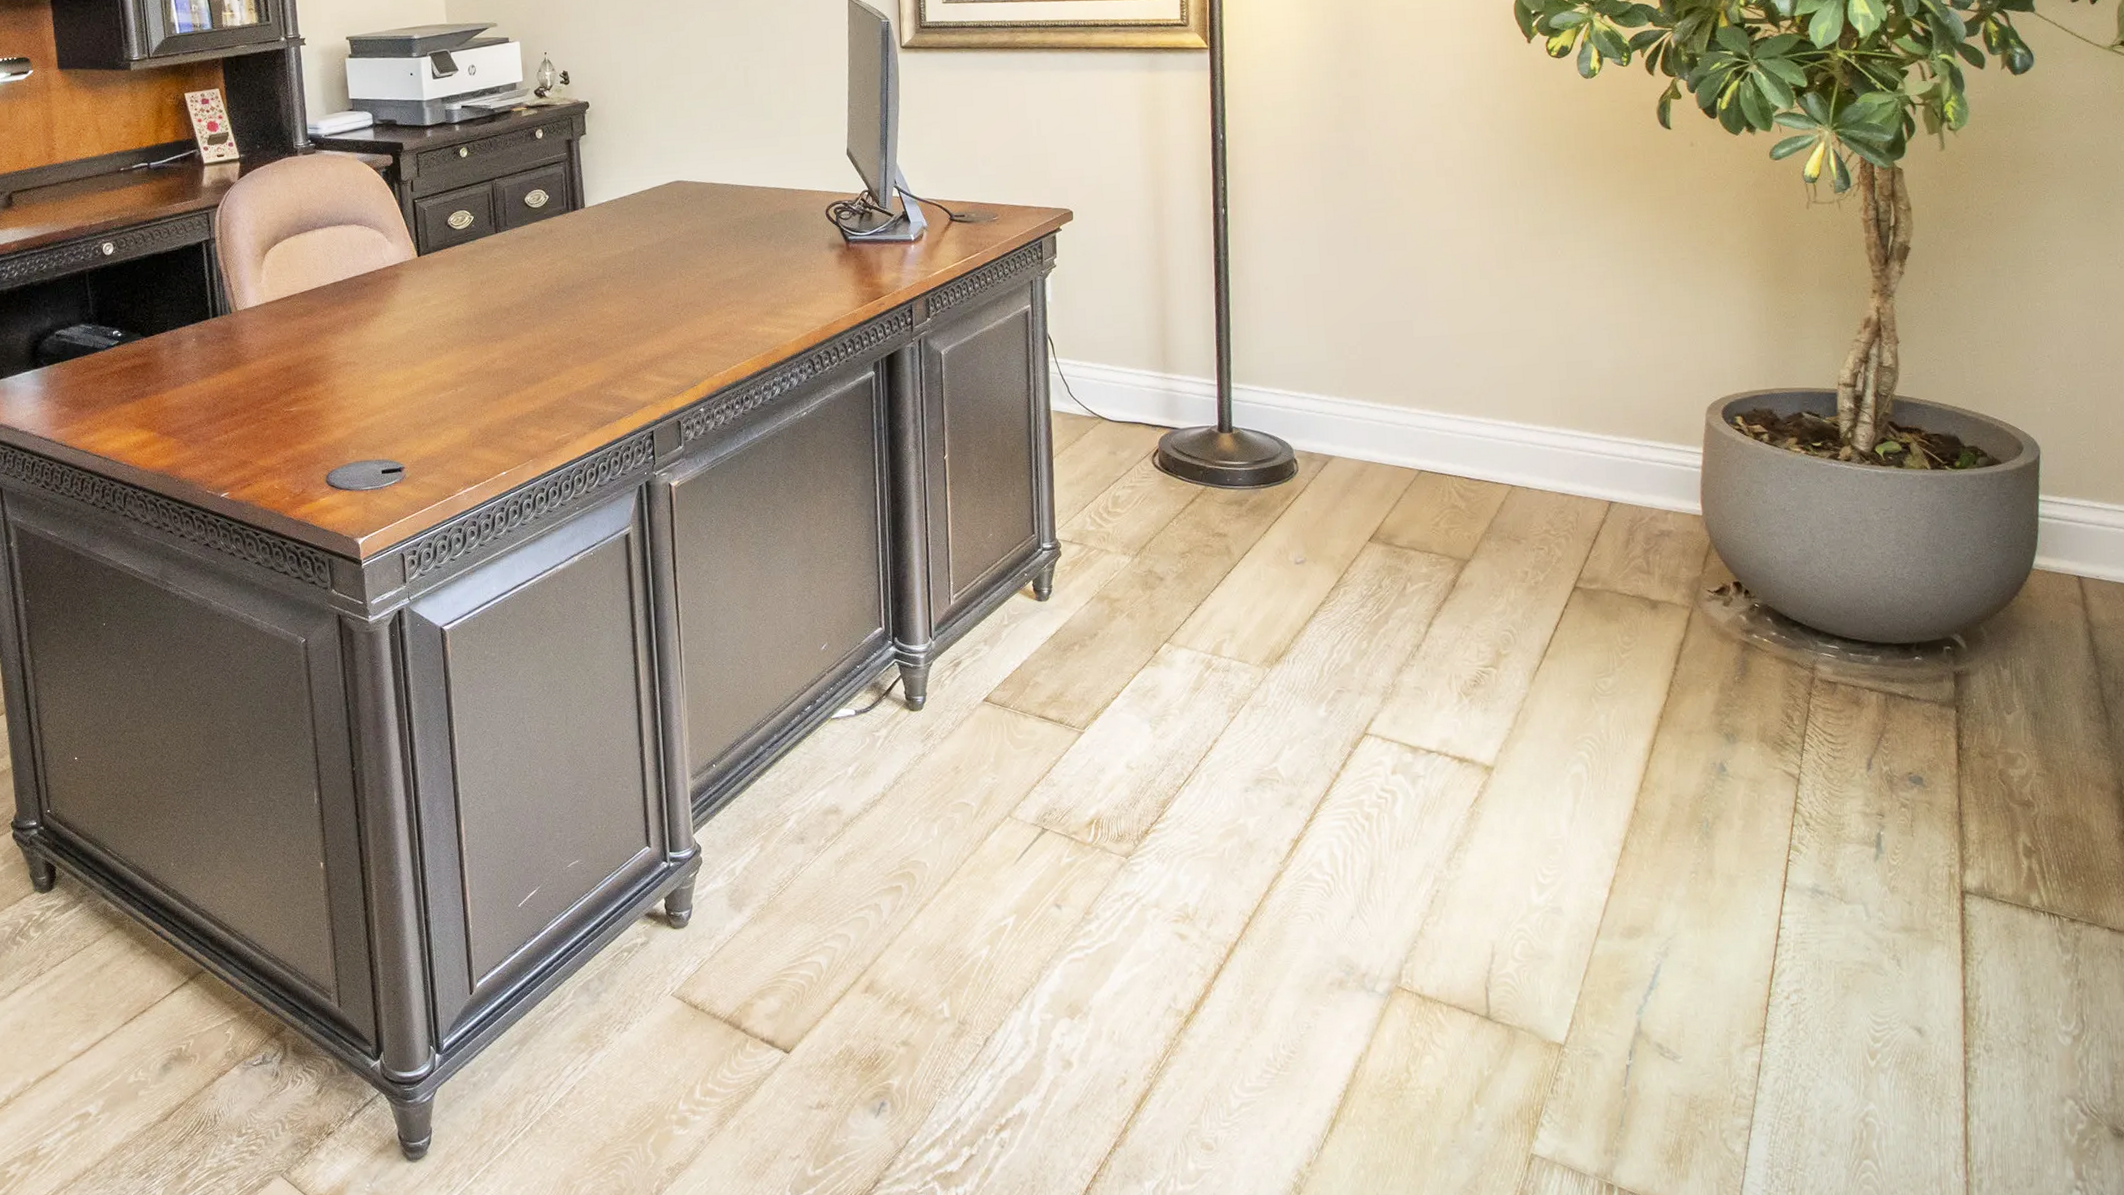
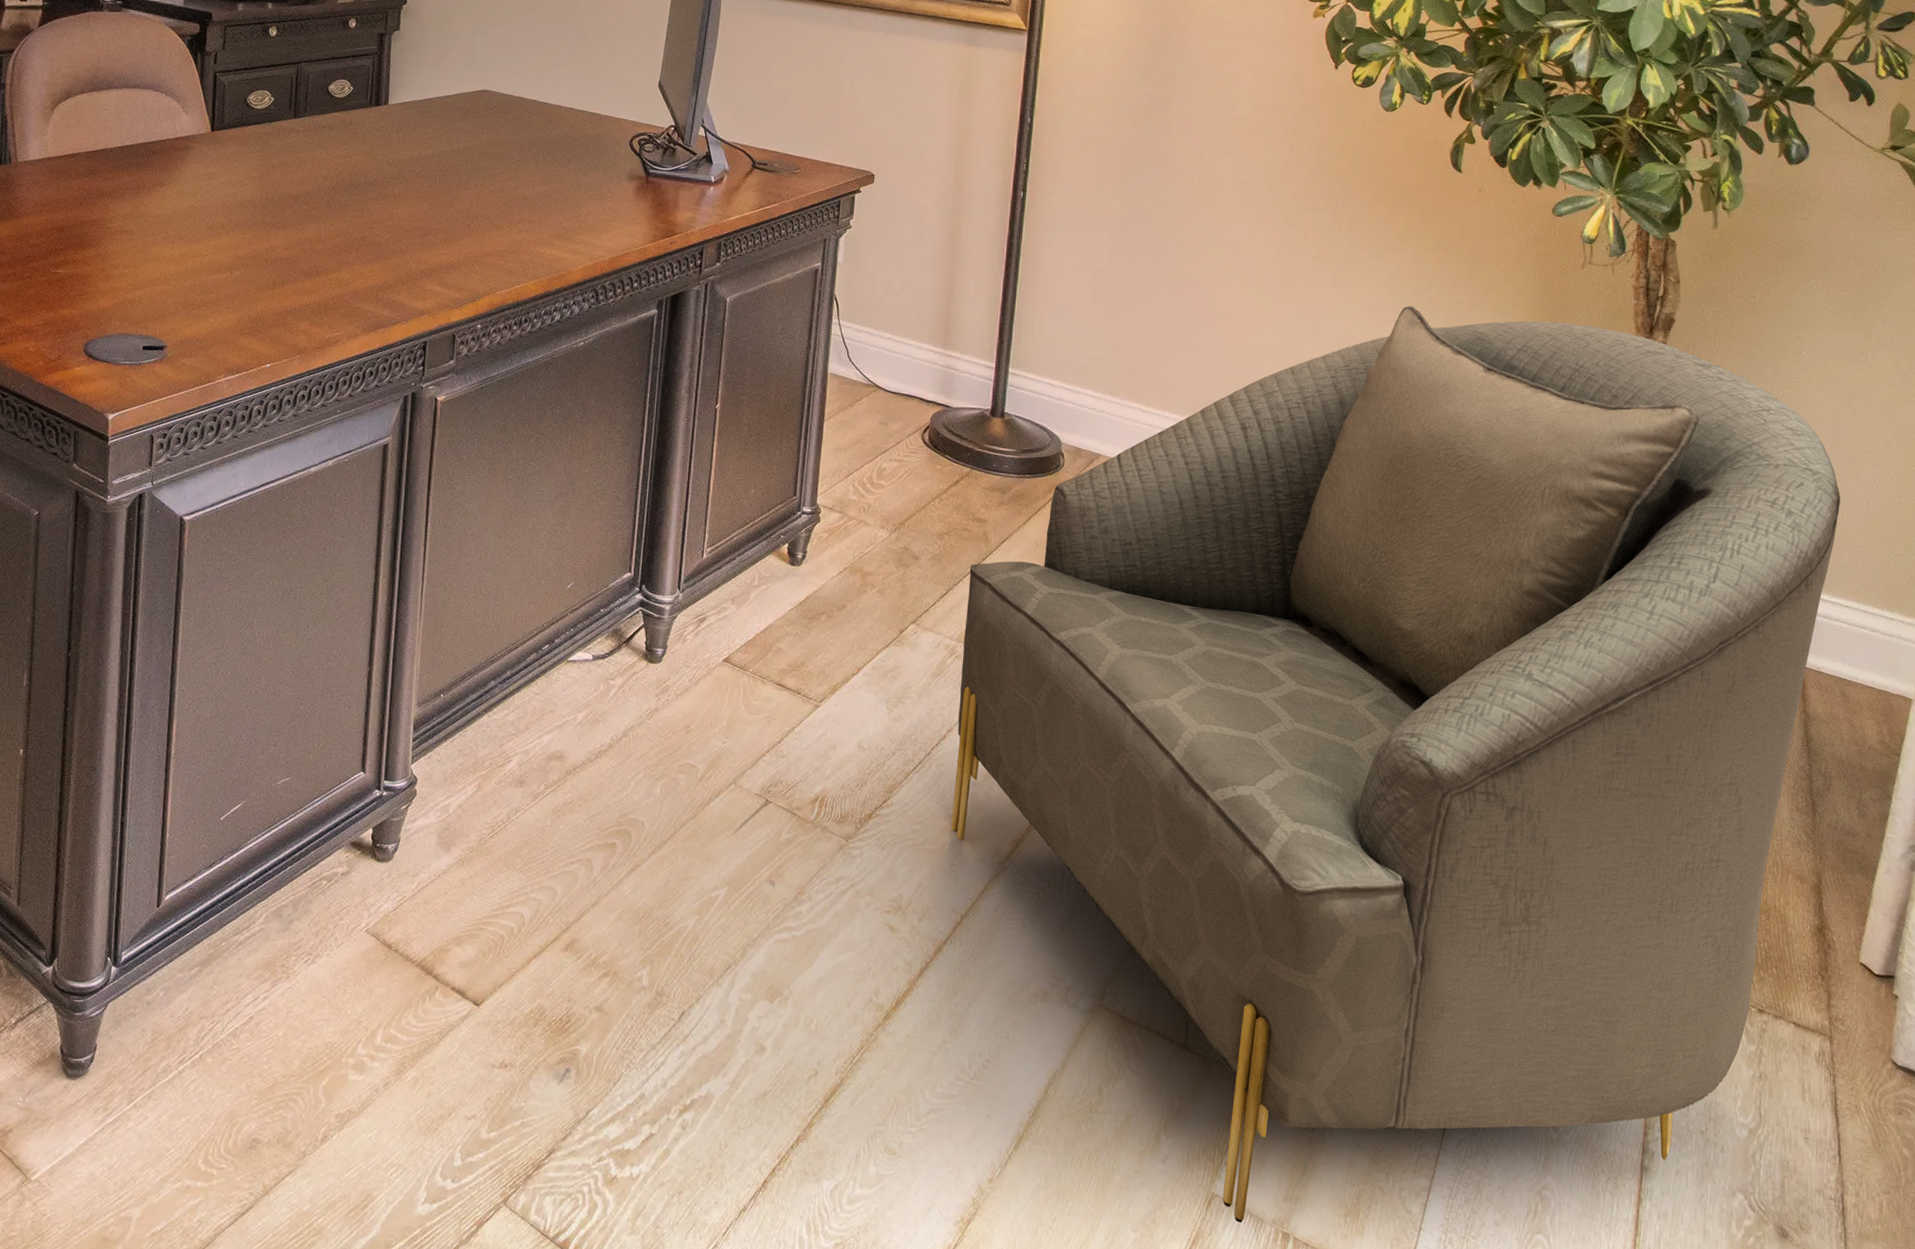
armchair: none [1215,264,2104,1179] -> present [951,305,1841,1223]

